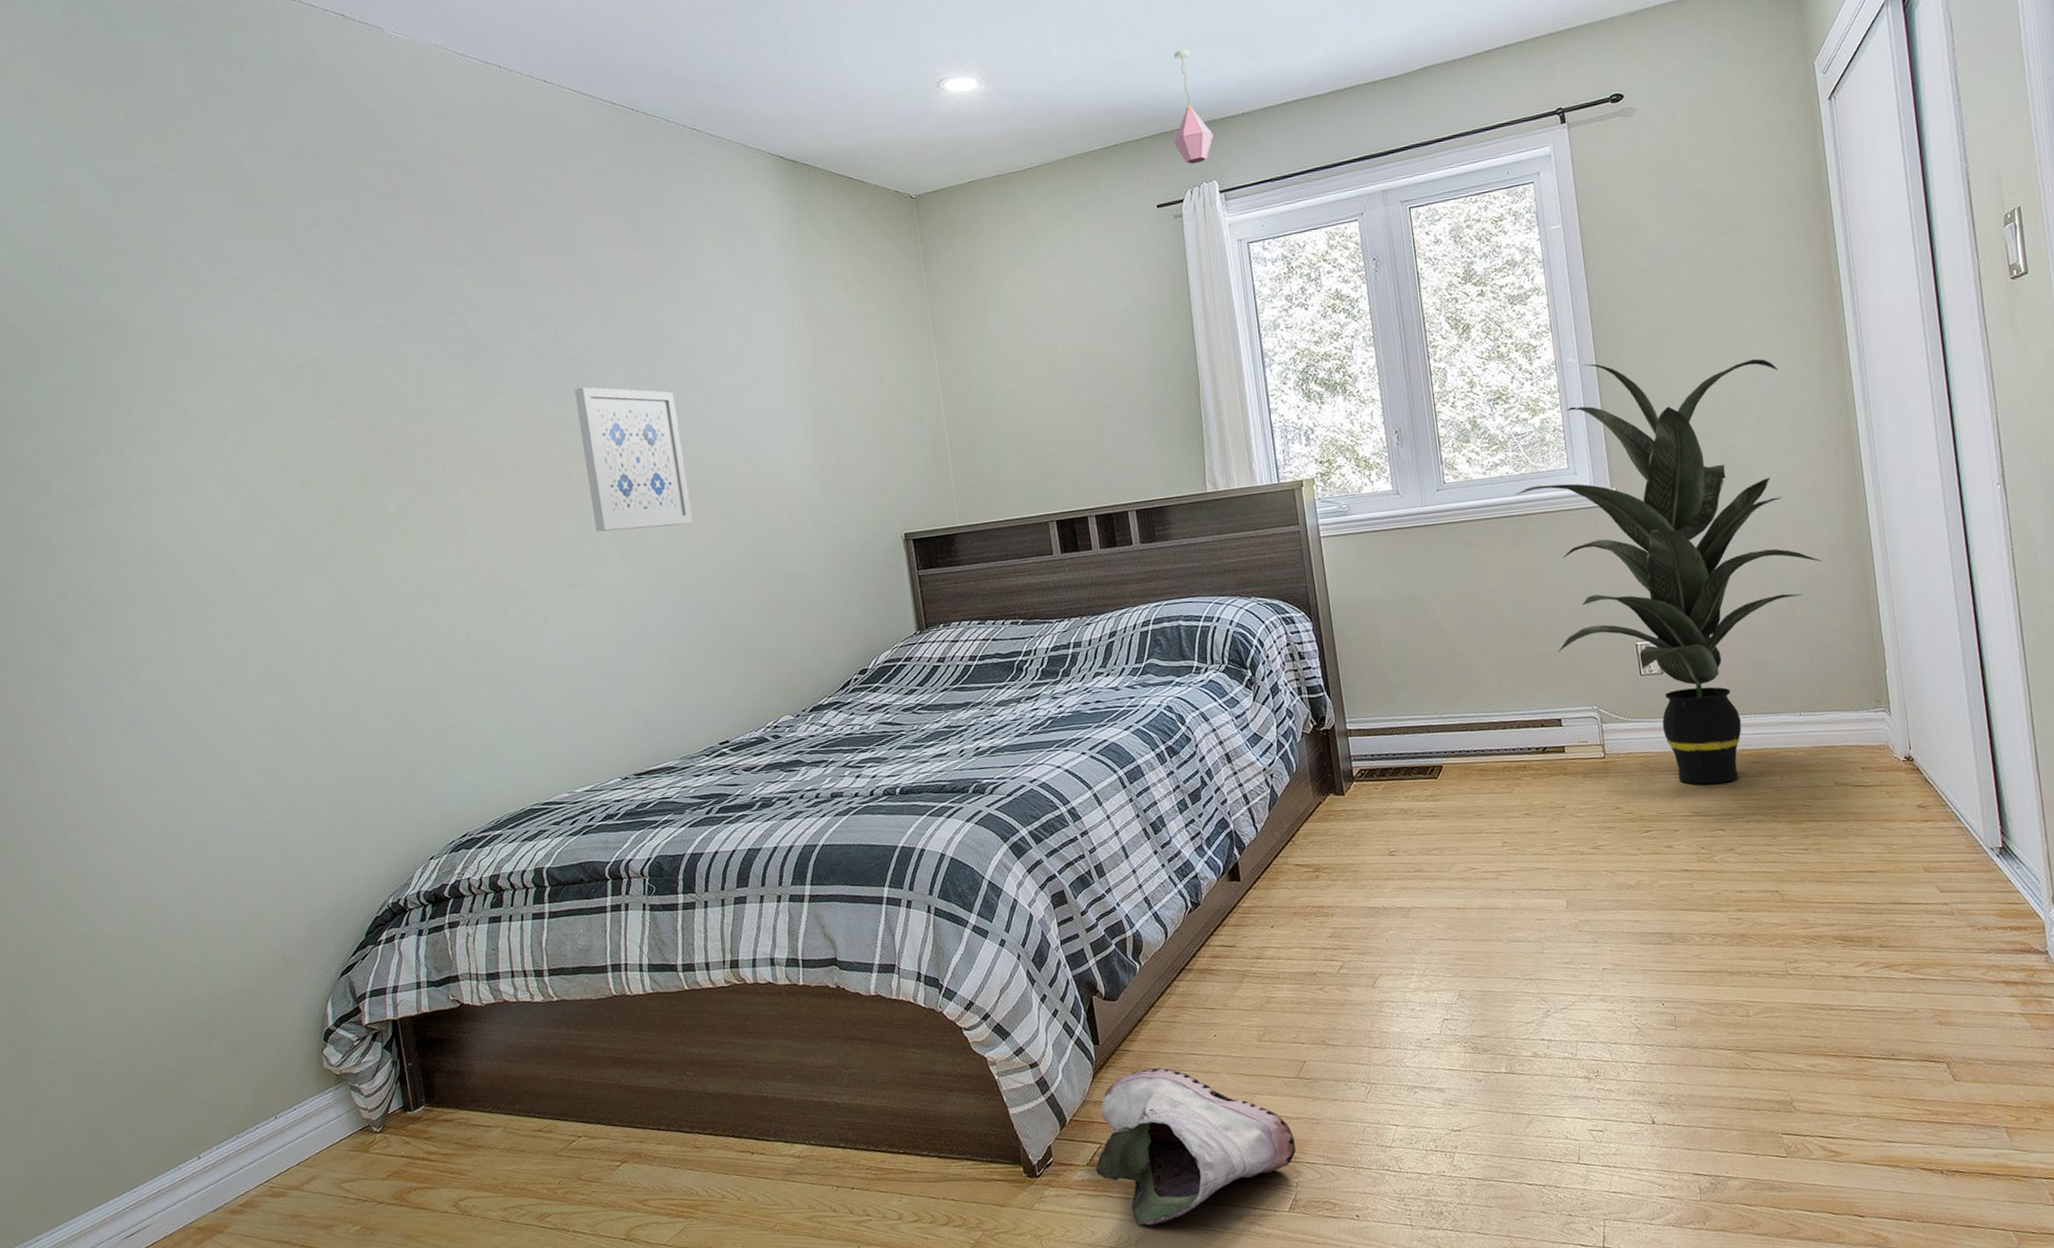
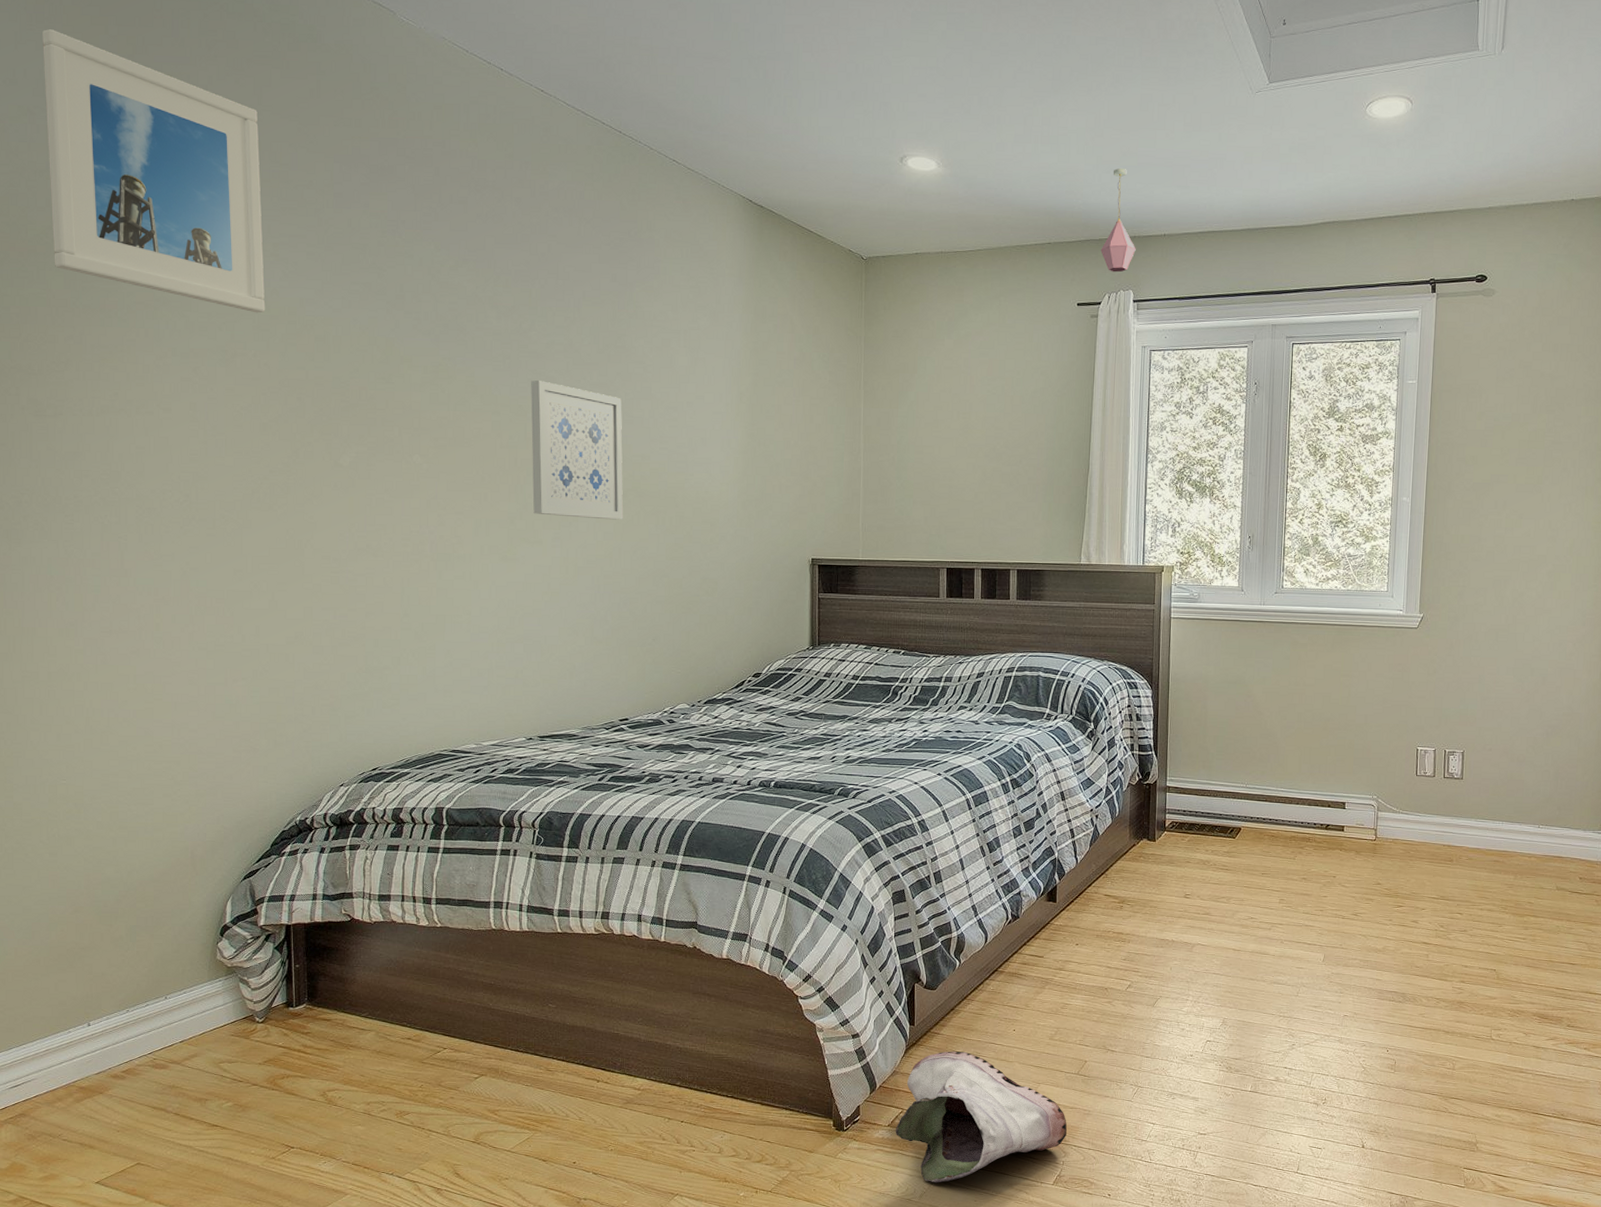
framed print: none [32,110,289,366] -> present [42,29,266,313]
indoor plant: present [1516,358,1822,785] -> none [1340,504,1579,875]

